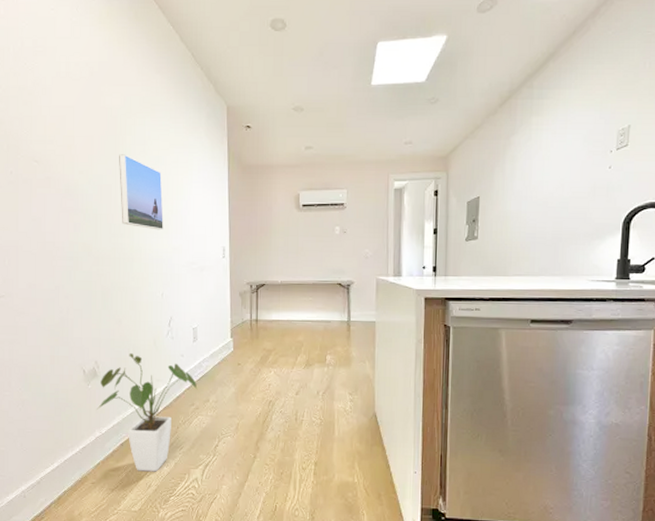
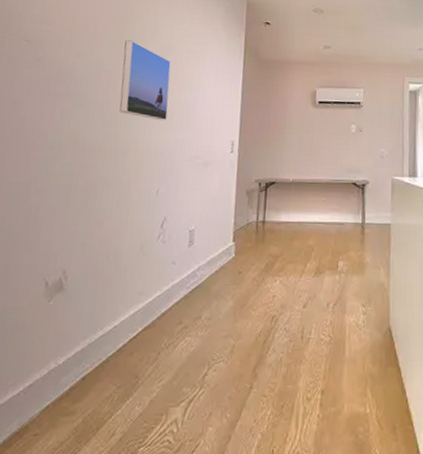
house plant: present [97,353,198,472] -> none [56,260,189,414]

